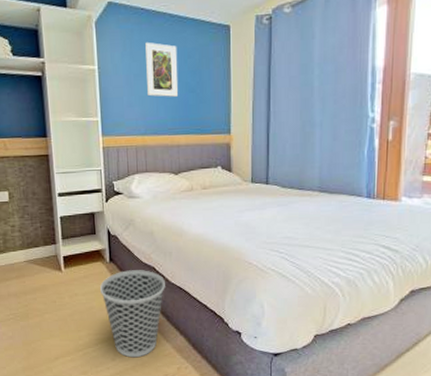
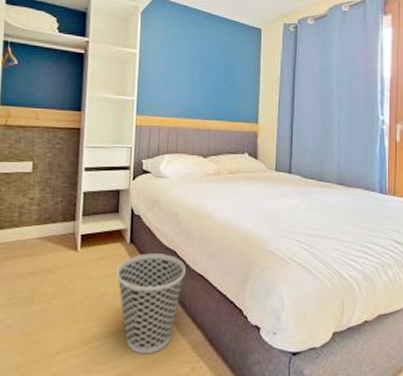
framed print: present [145,41,179,97] -> none [184,34,214,85]

